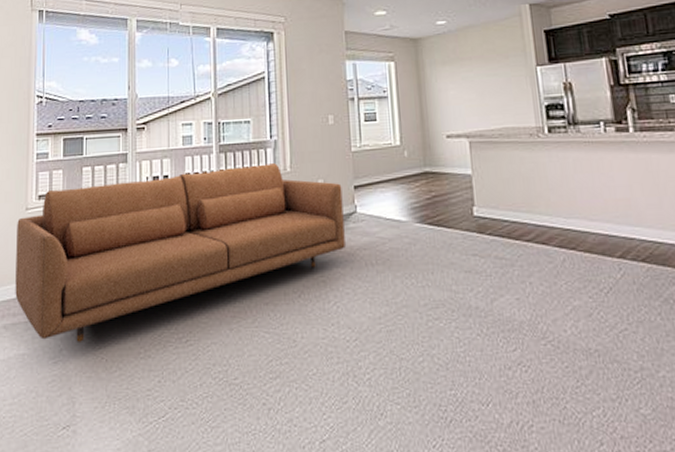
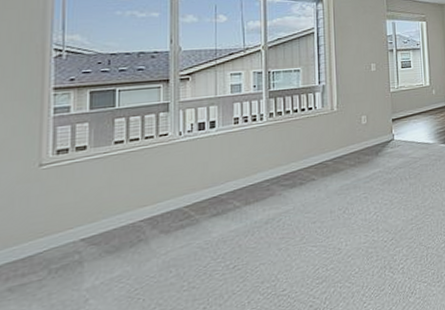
sofa: present [15,162,345,342] -> none [24,104,384,294]

